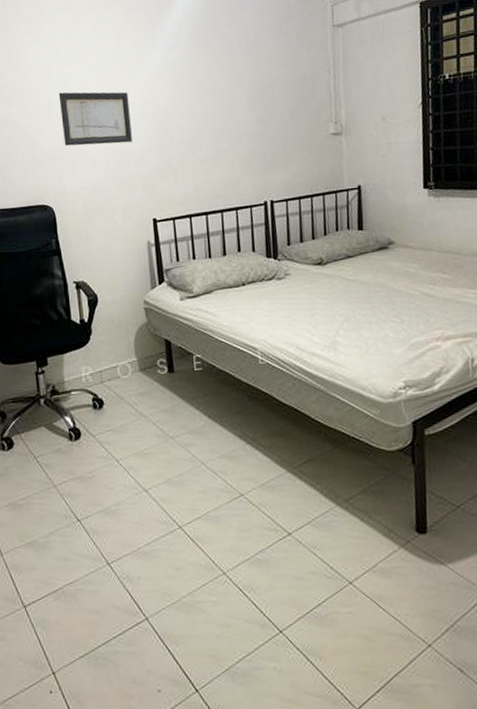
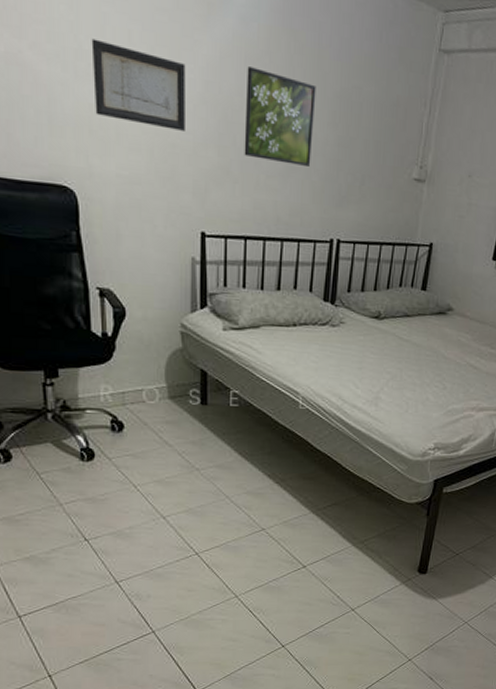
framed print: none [175,80,238,149] -> present [244,66,316,167]

